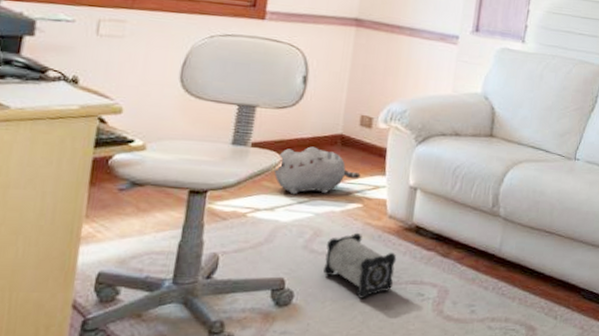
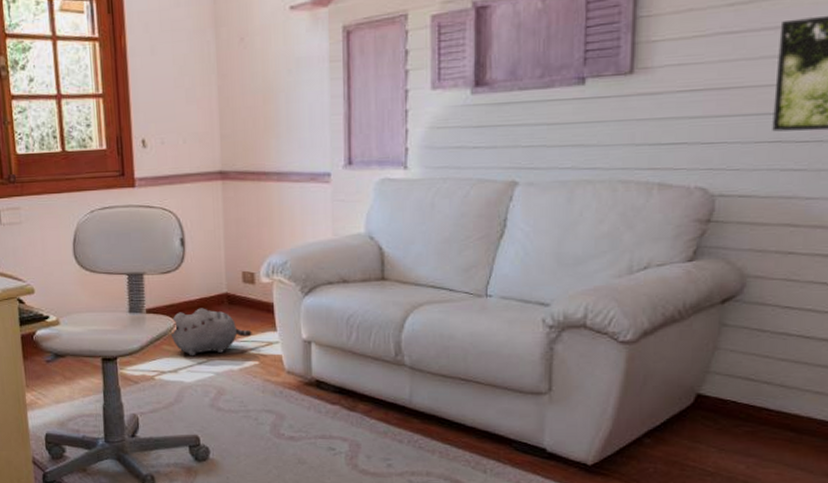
speaker: present [322,232,397,298] -> none [232,389,303,453]

